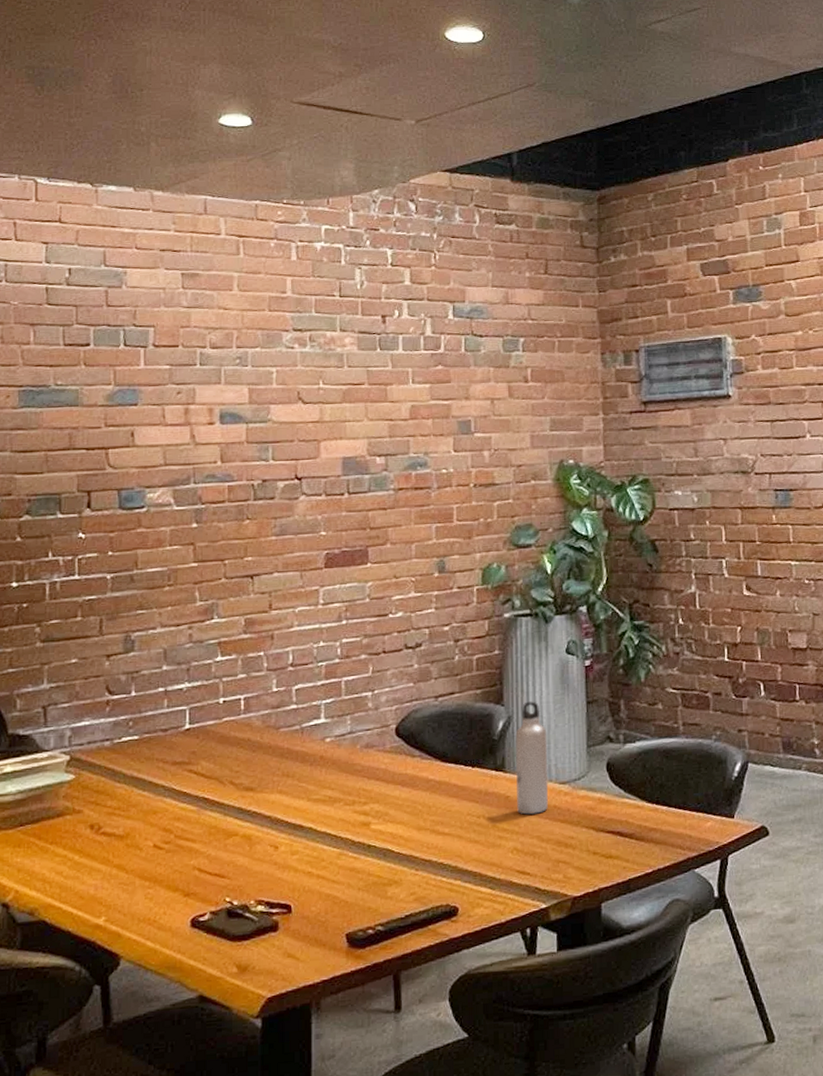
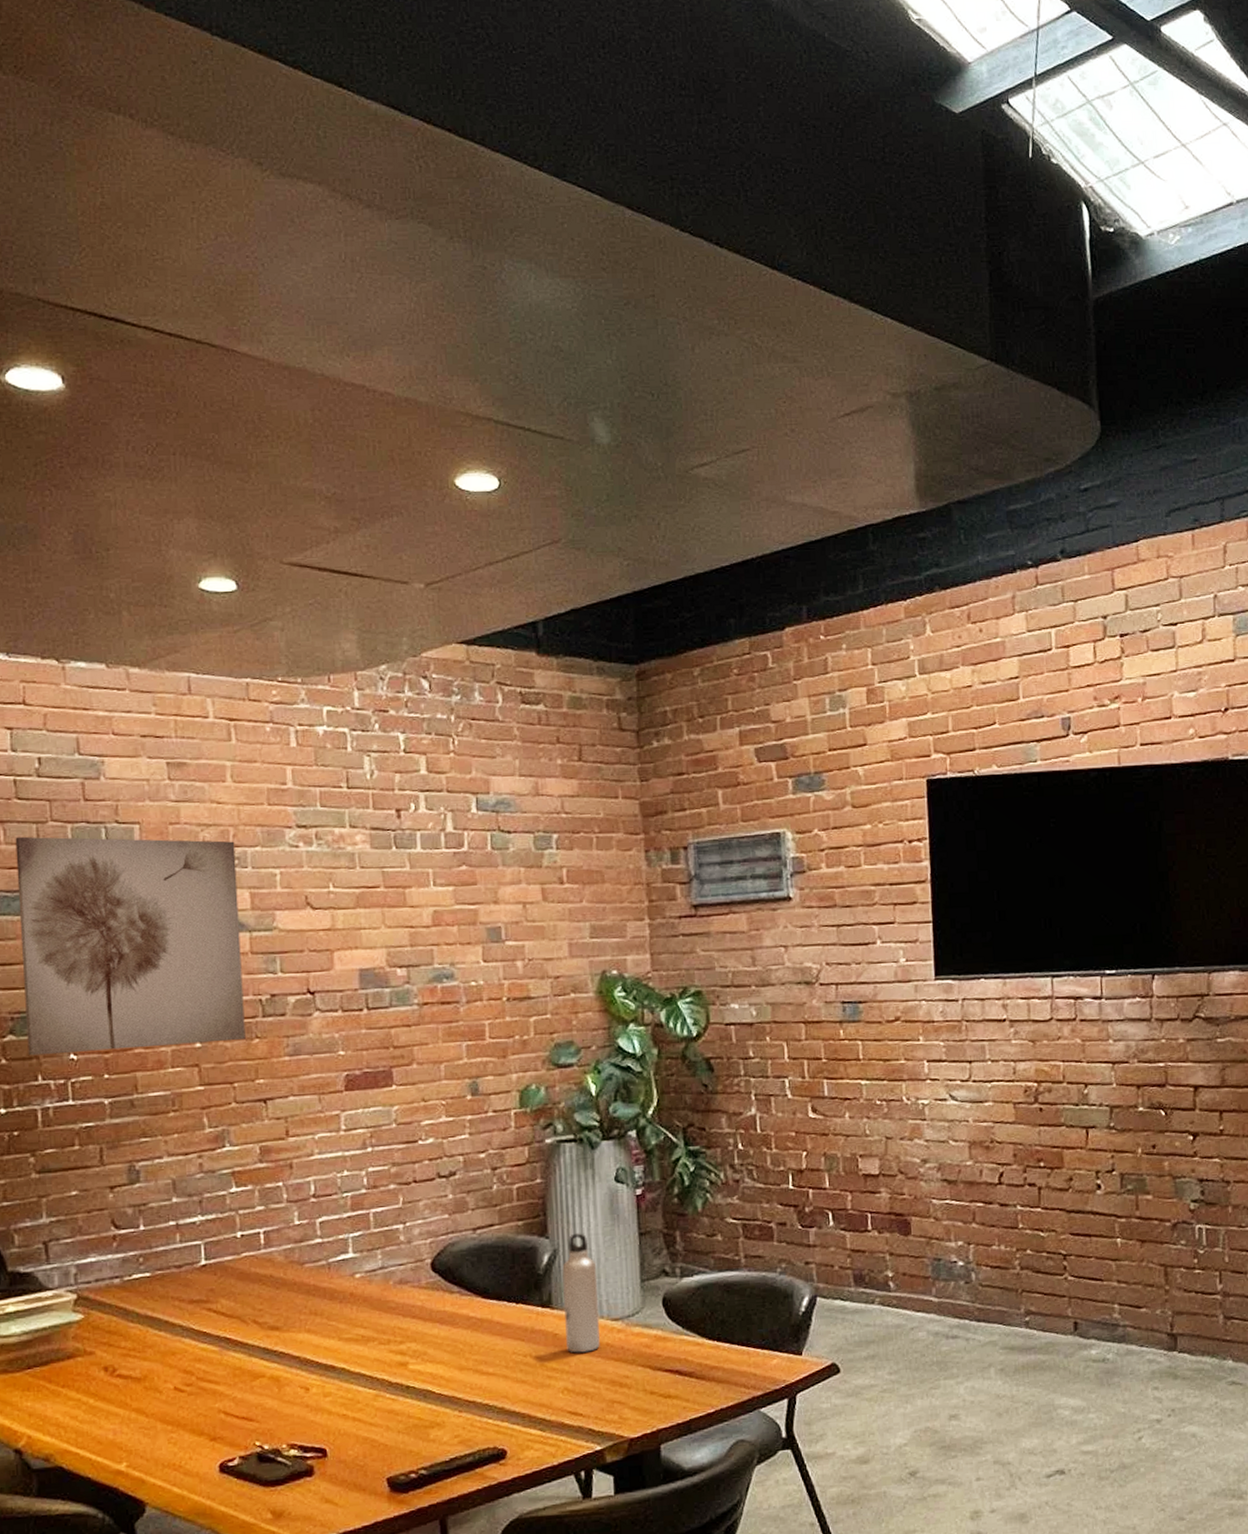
wall art: none [41,337,238,534] -> present [15,836,246,1056]

